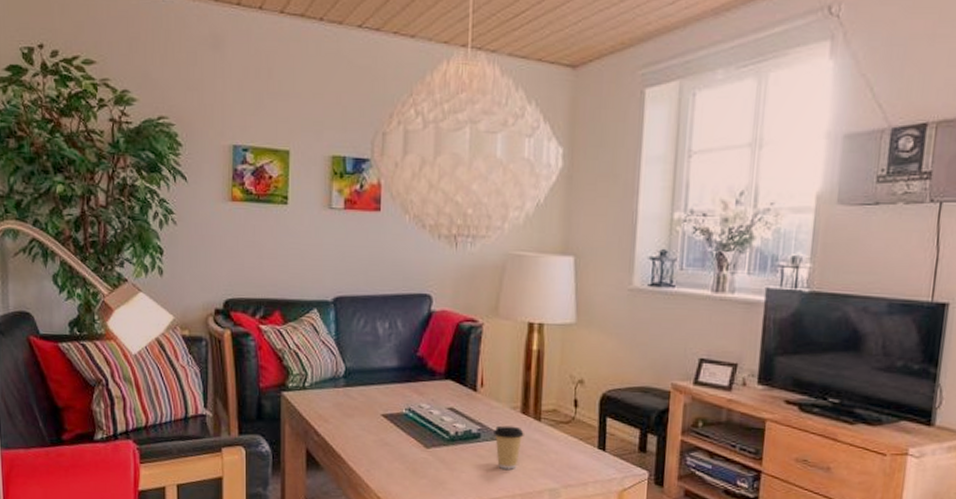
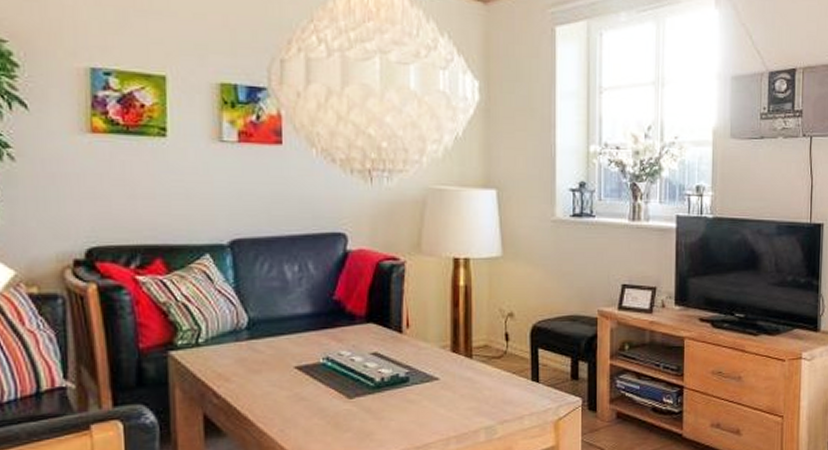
coffee cup: present [494,425,524,469] -> none [423,366,456,412]

